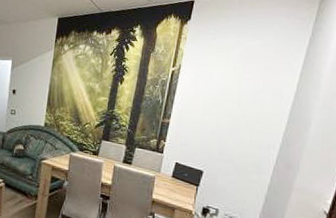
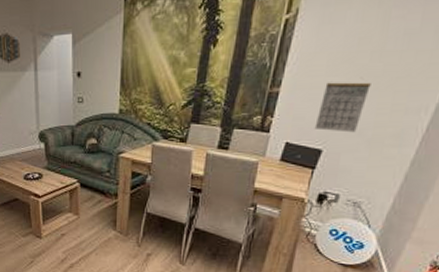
calendar: none [196,119,234,160] -> present [314,82,371,133]

